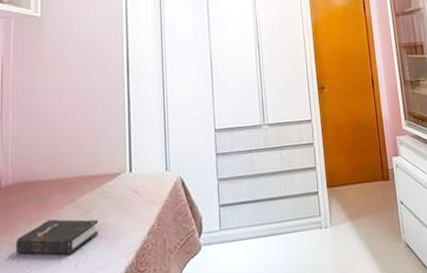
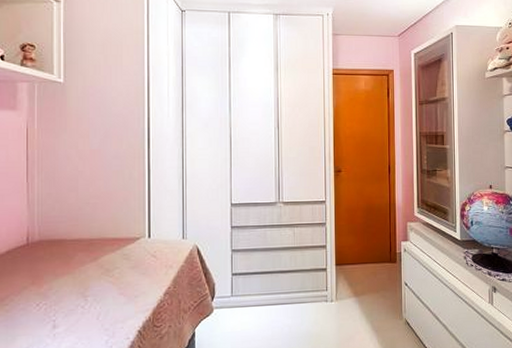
hardback book: present [15,218,99,255] -> none [42,274,119,307]

